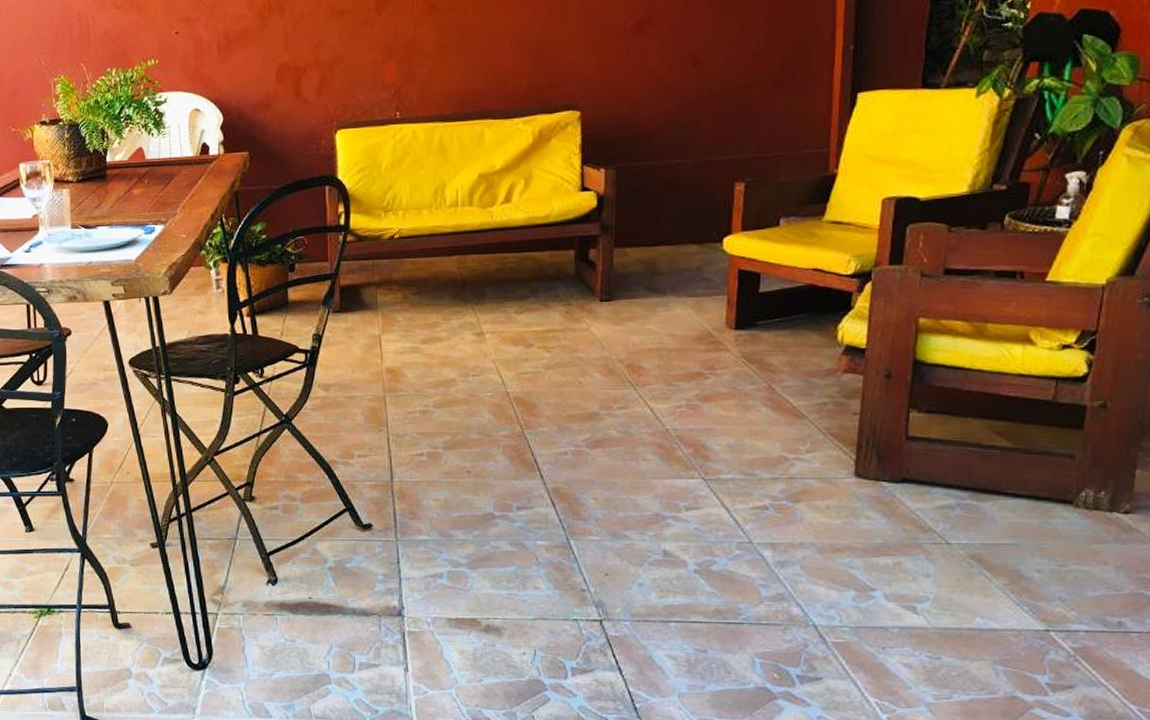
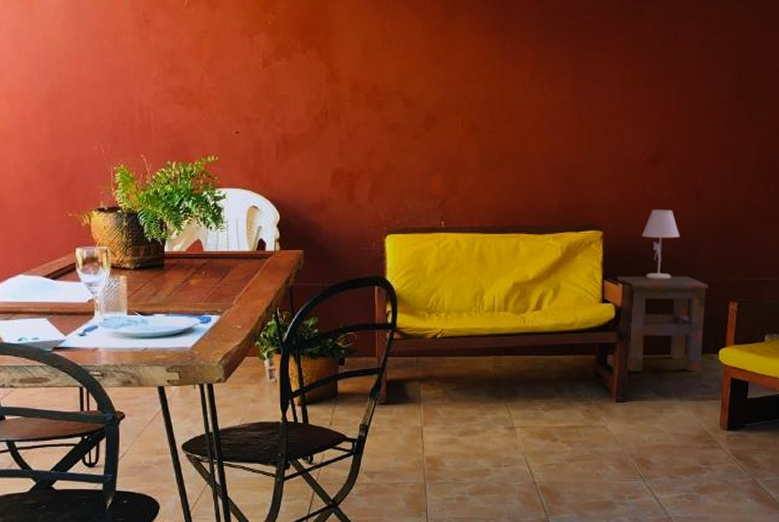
side table: none [598,155,710,267] -> present [616,276,709,372]
table lamp: none [626,81,673,162] -> present [641,209,680,280]

